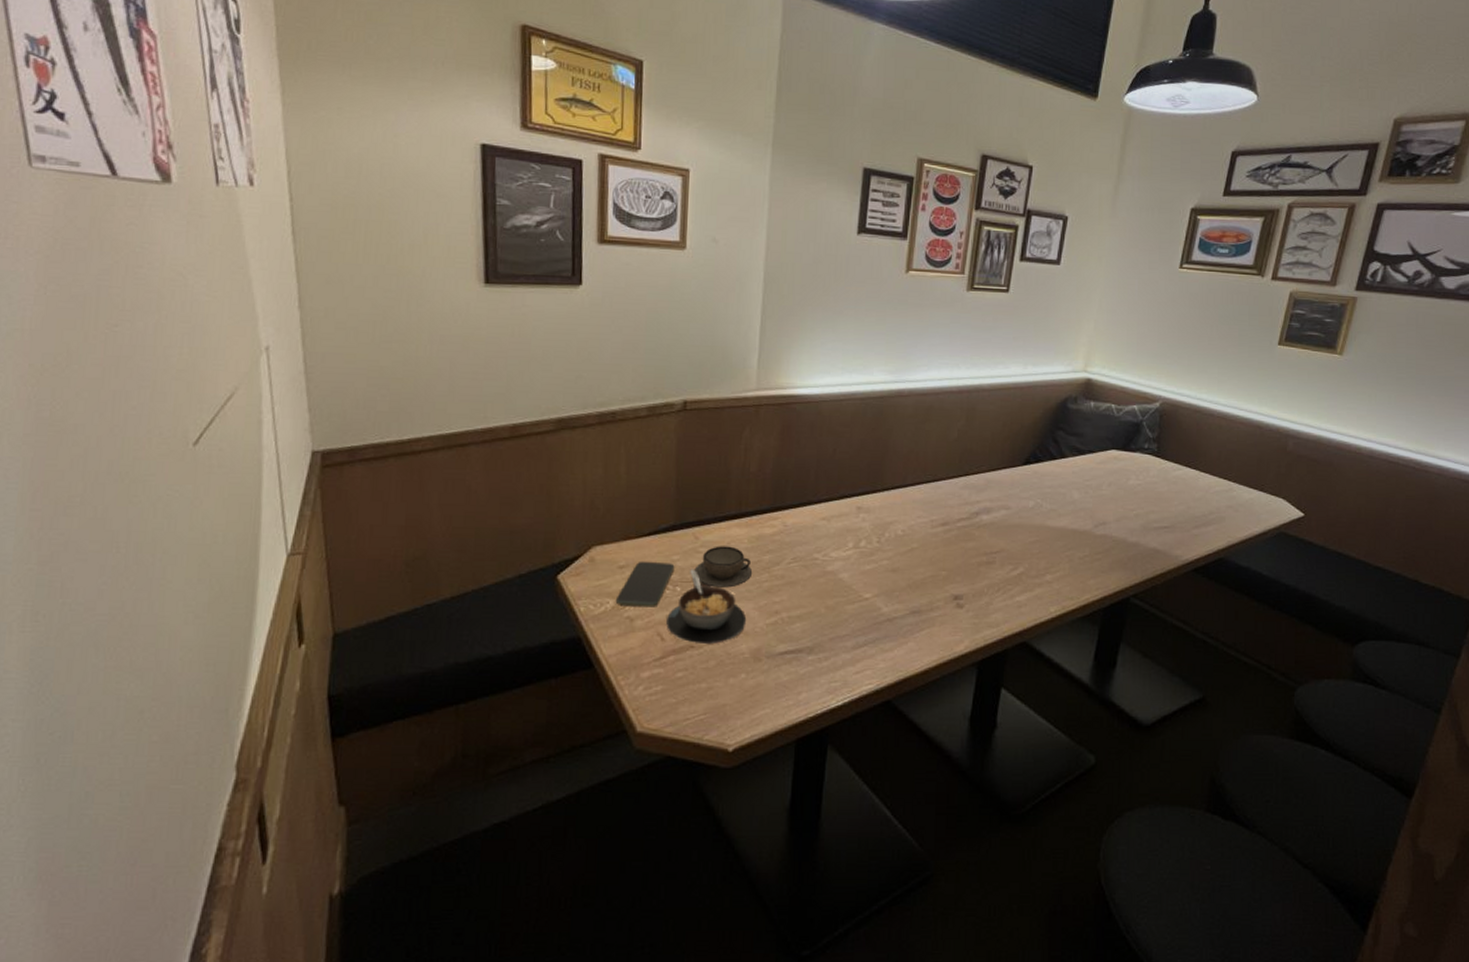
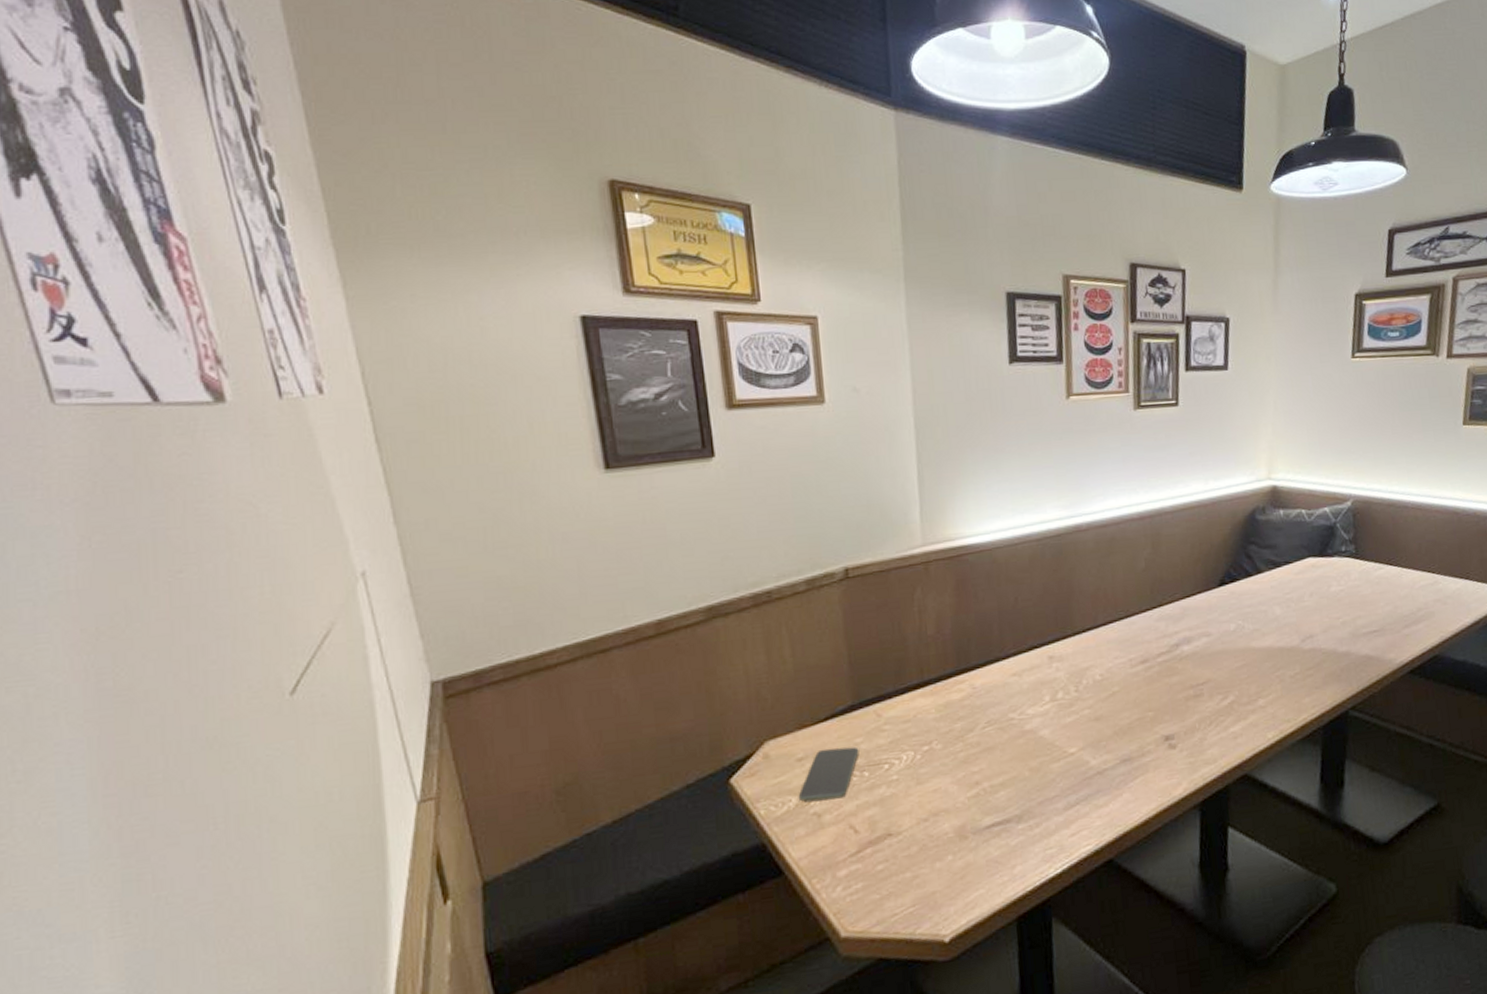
soup bowl: present [665,569,747,645] -> none [856,749,946,831]
teacup: present [694,546,753,588] -> none [881,718,946,767]

